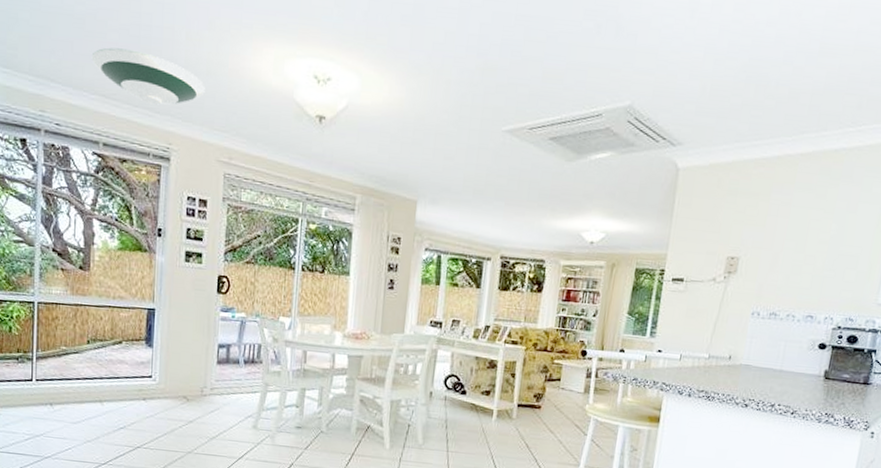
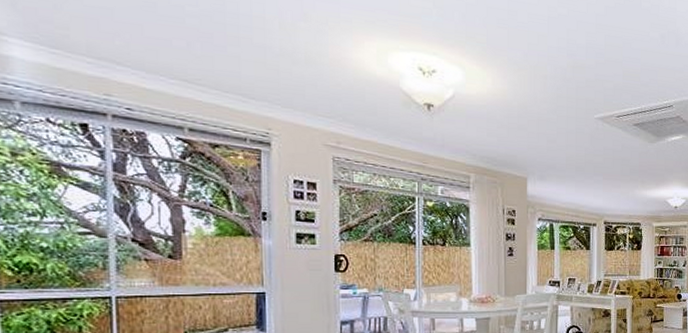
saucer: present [91,47,205,105] -> none [167,33,305,91]

